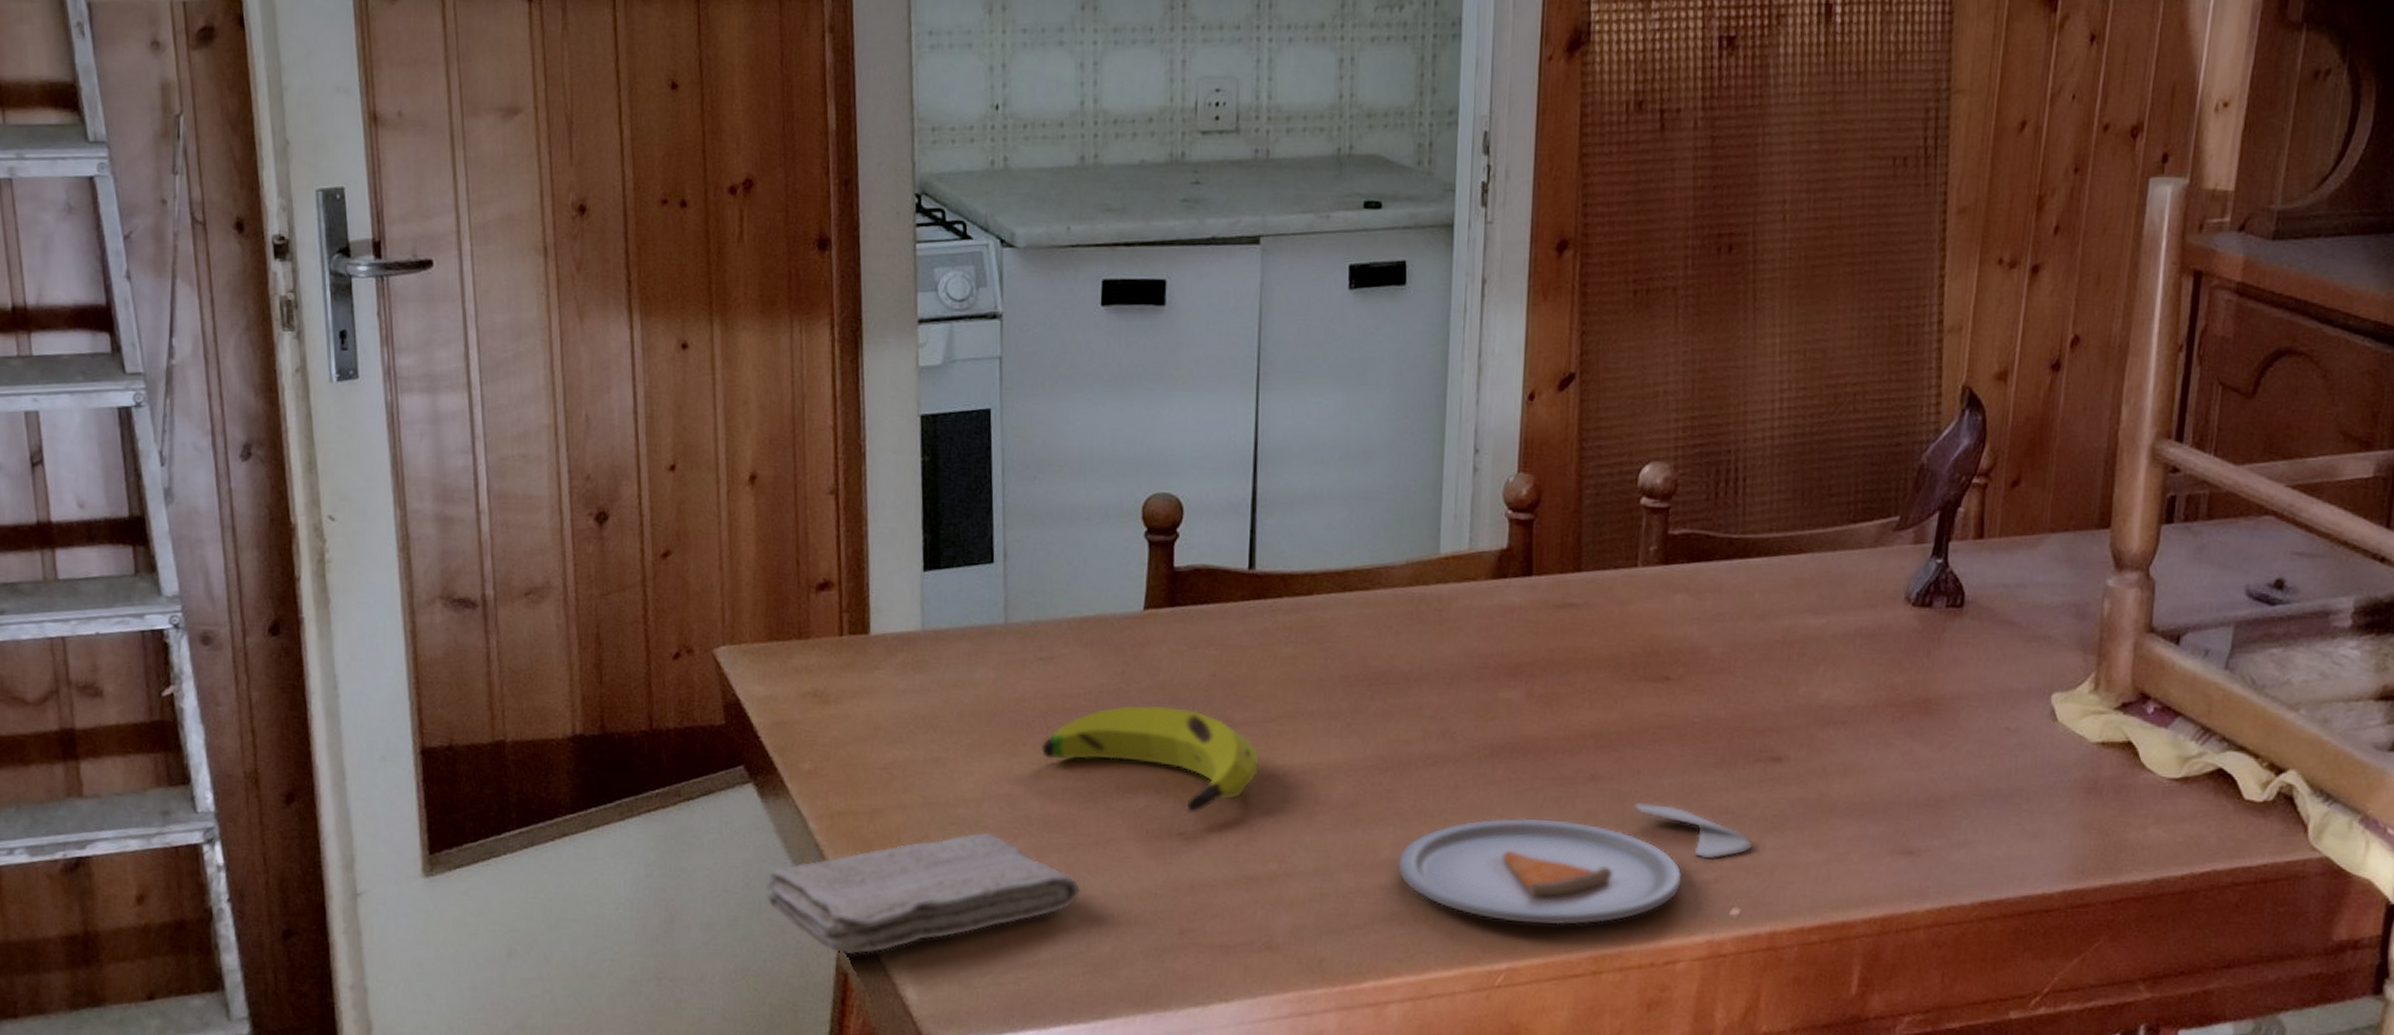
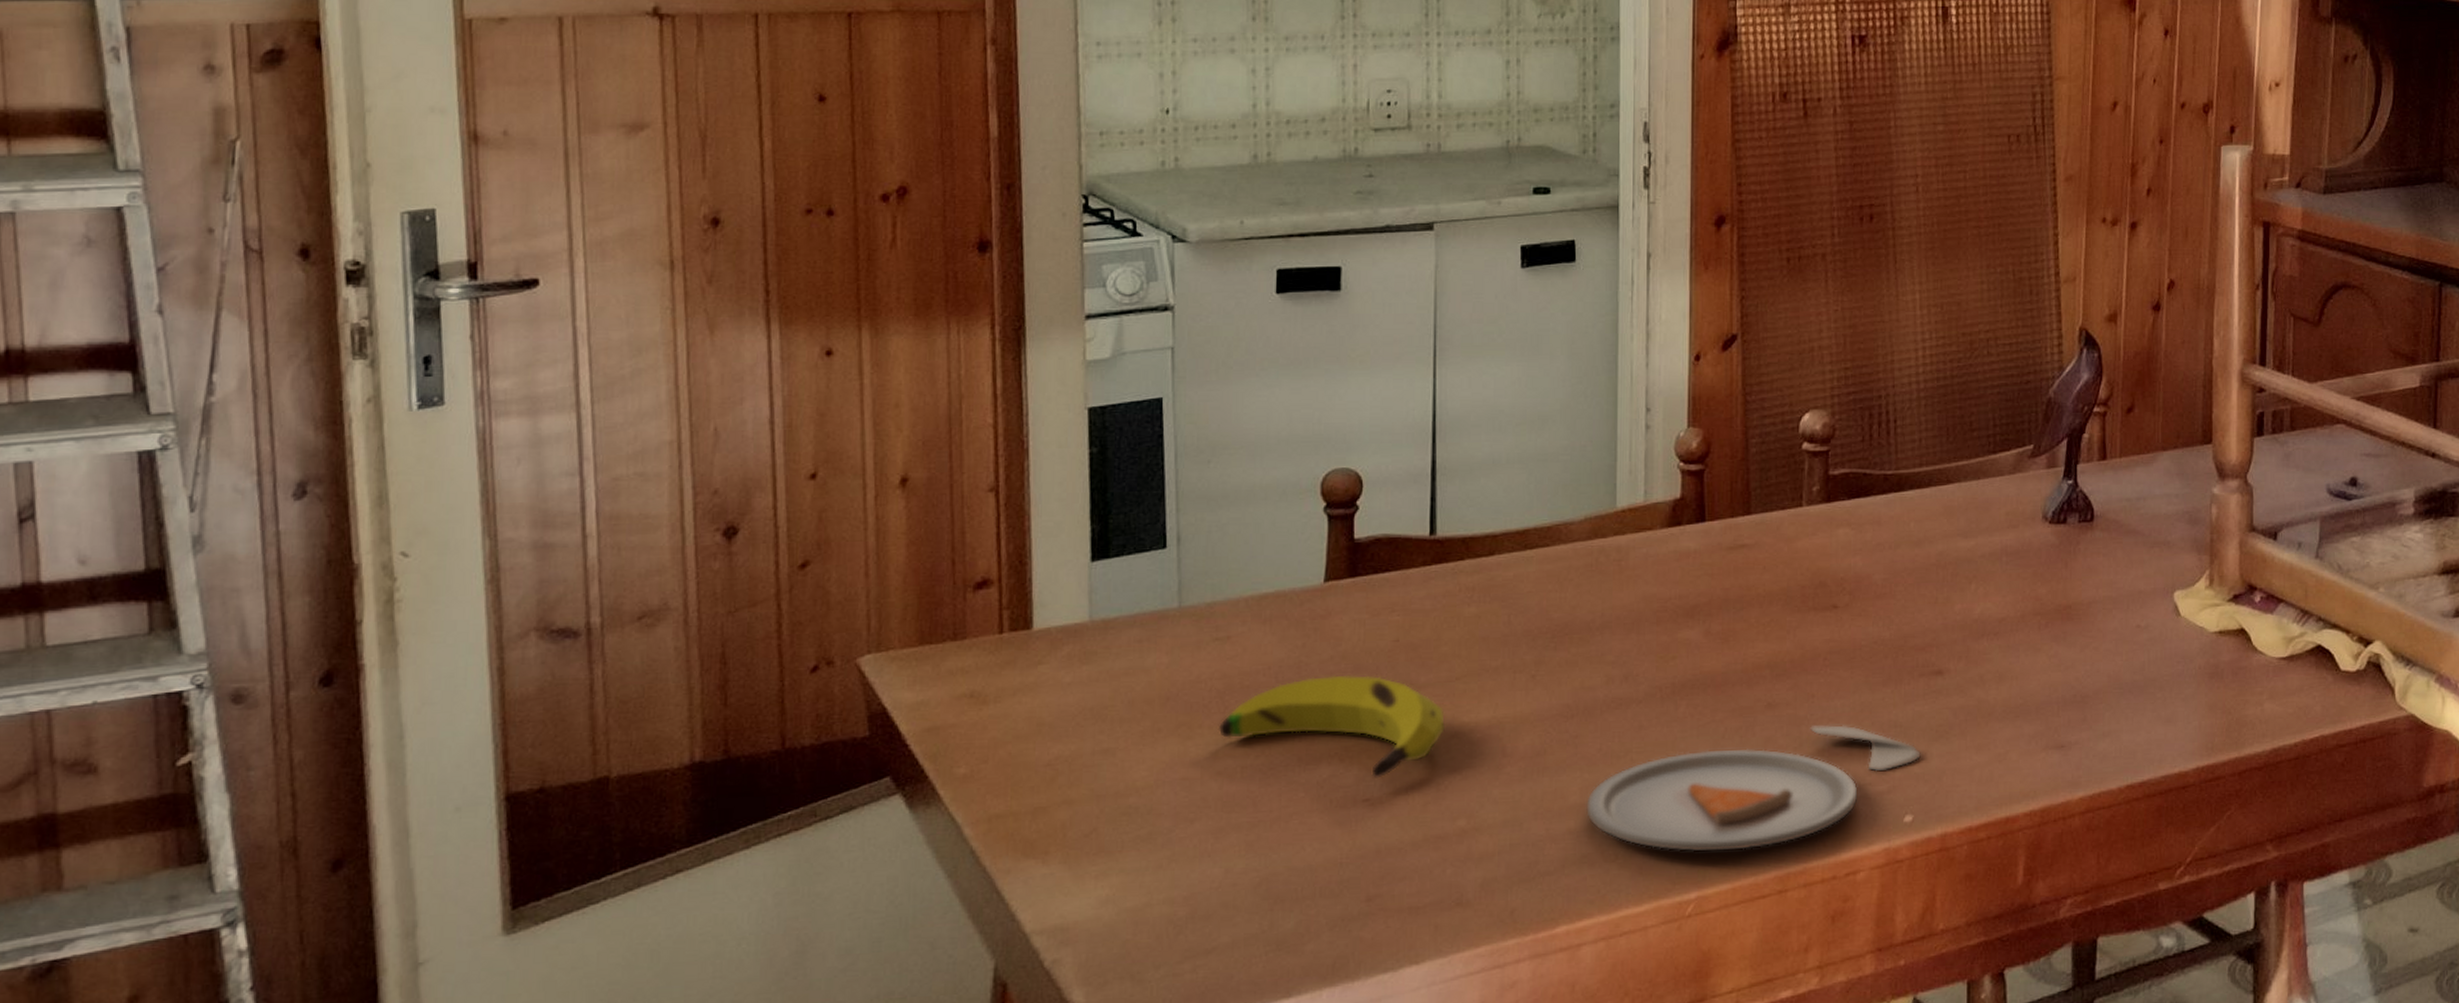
washcloth: present [765,832,1080,955] -> none [913,820,1261,964]

